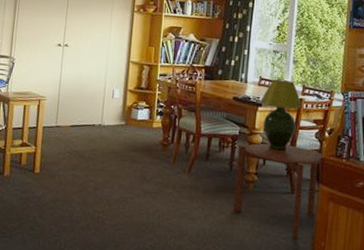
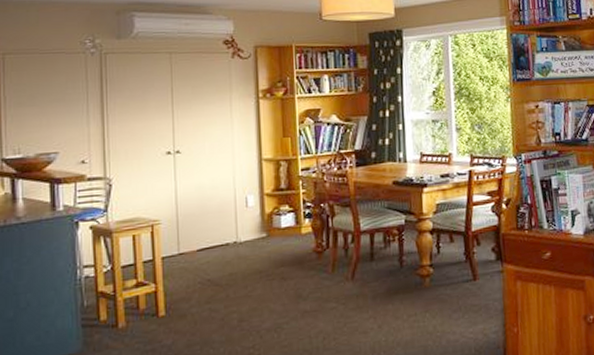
side table: present [233,143,324,239] -> none [406,225,503,330]
table lamp: present [259,79,303,151] -> none [424,152,474,235]

